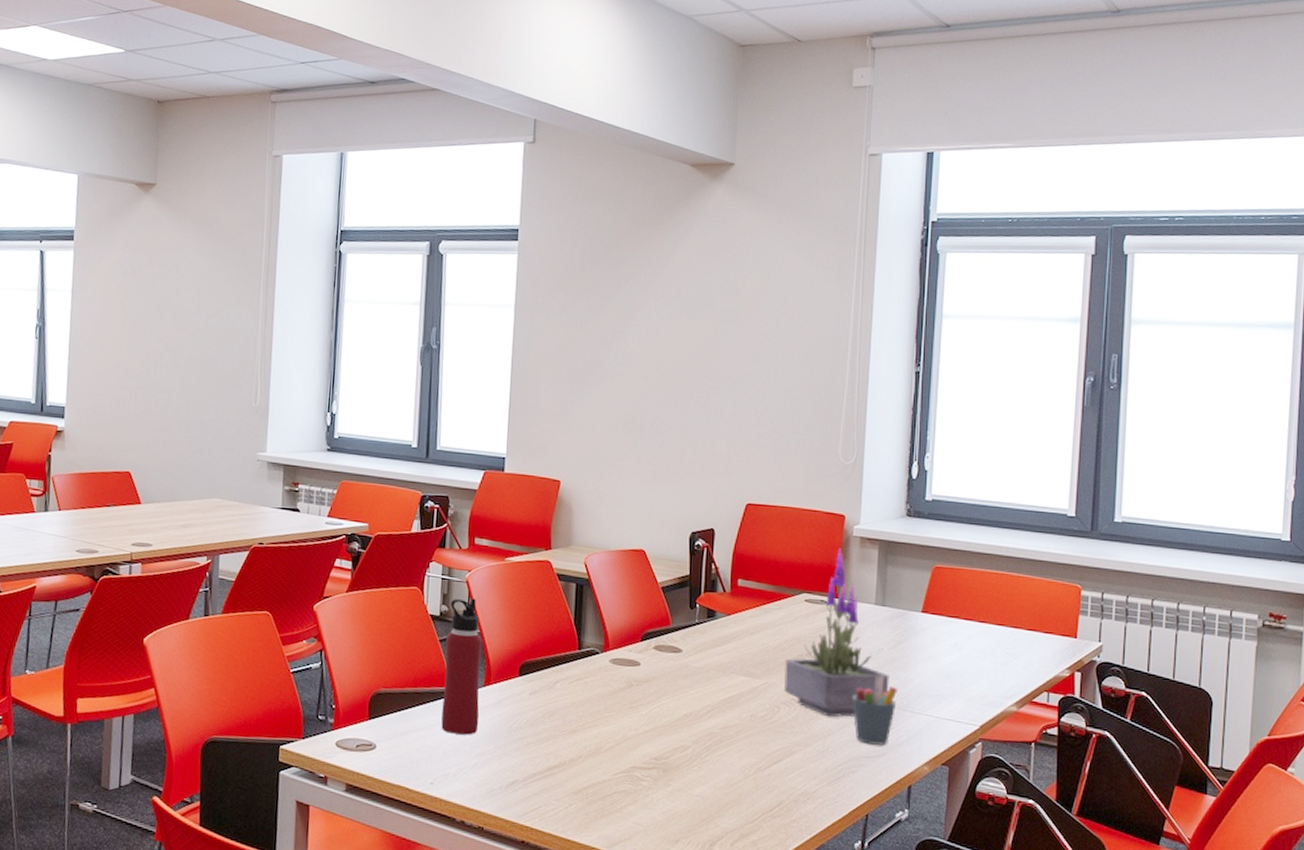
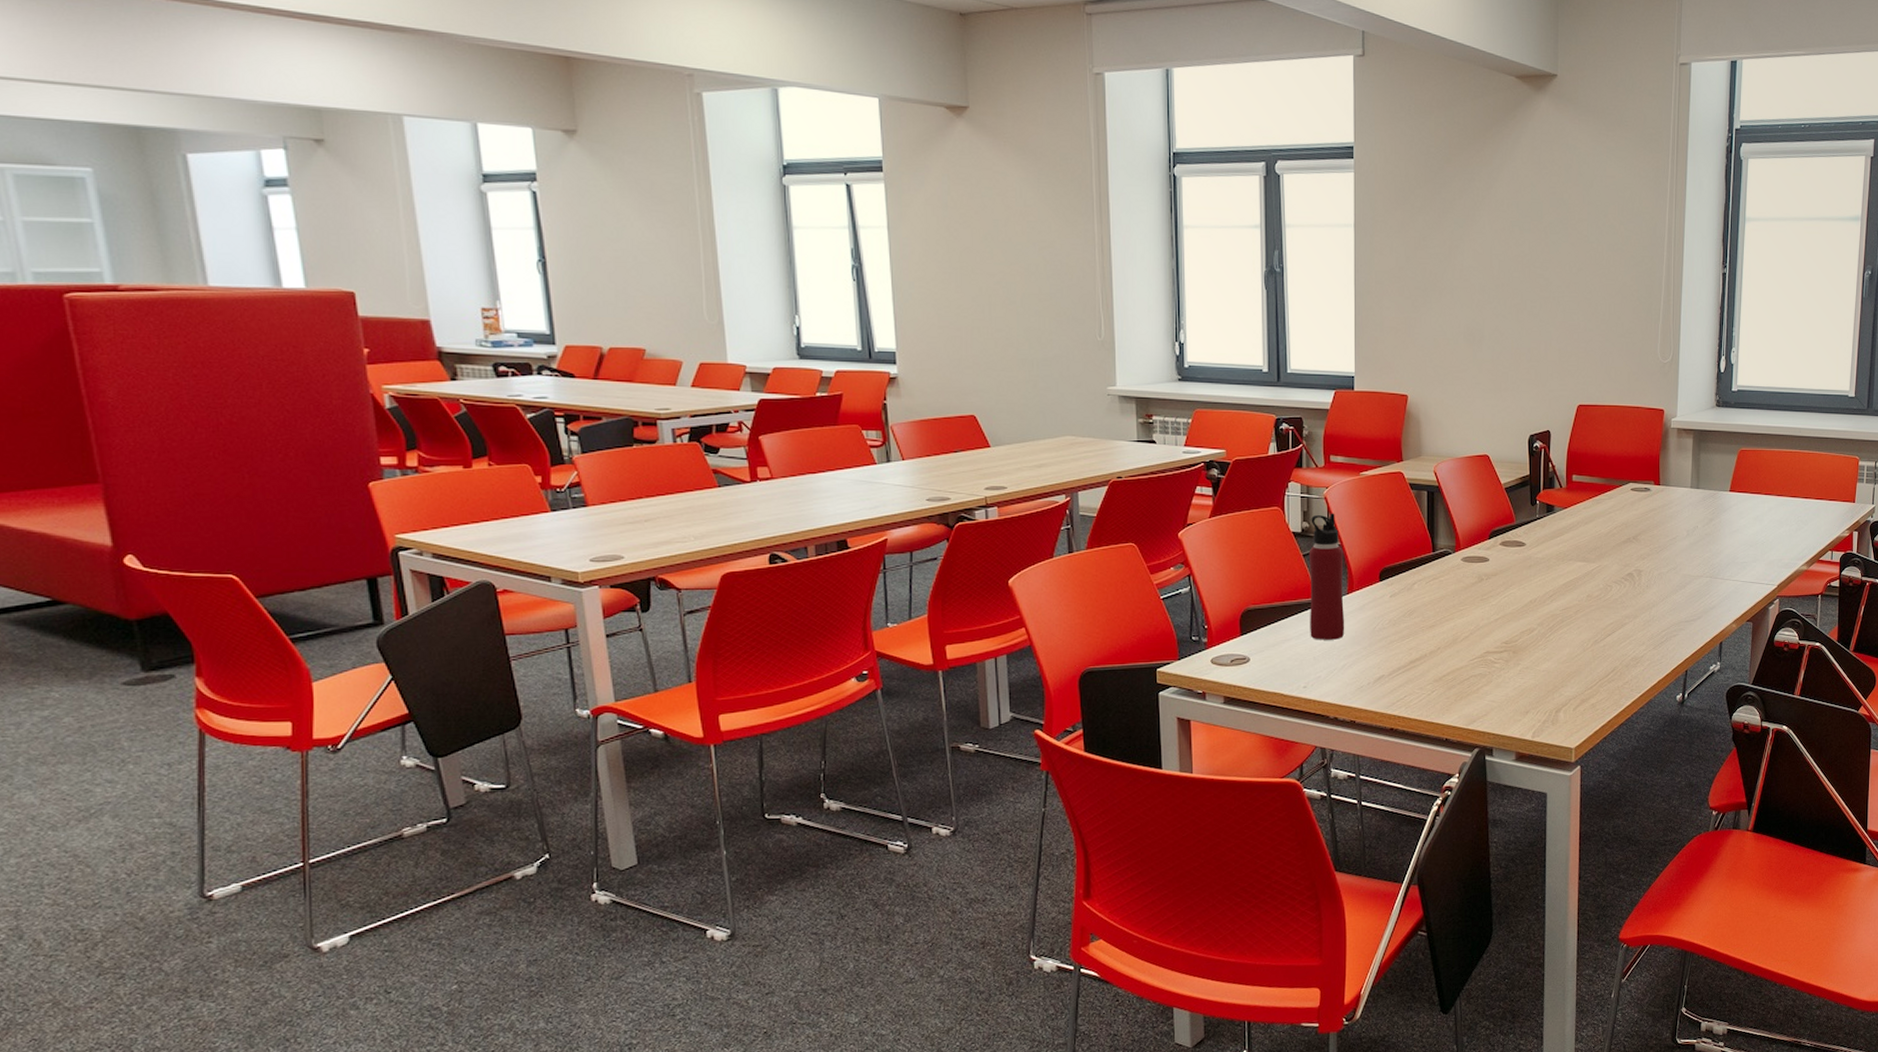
potted plant: present [783,548,889,717] -> none [1614,440,1703,591]
pen holder: present [852,673,897,745] -> none [1673,548,1710,610]

